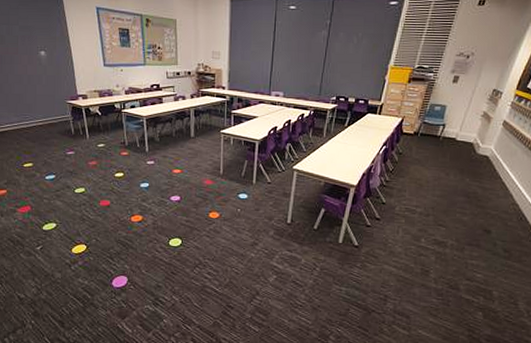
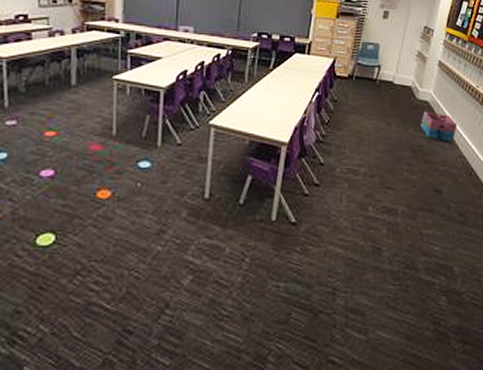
storage basket: none [478,164,515,192] -> present [421,111,458,142]

